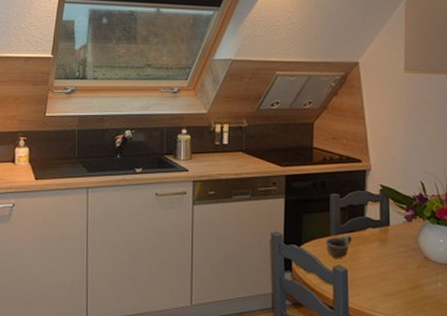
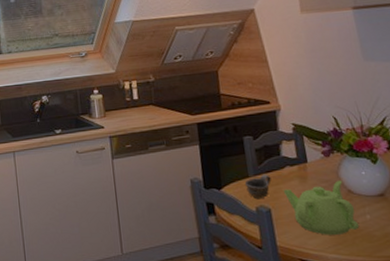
teapot: none [362,246,431,300] -> present [283,180,360,235]

